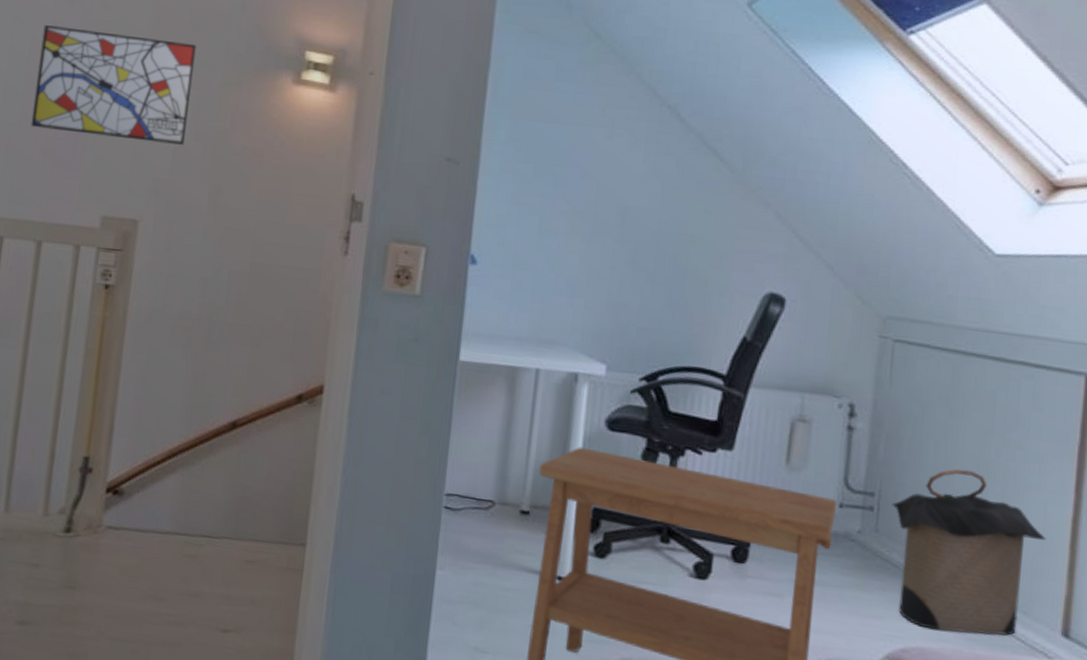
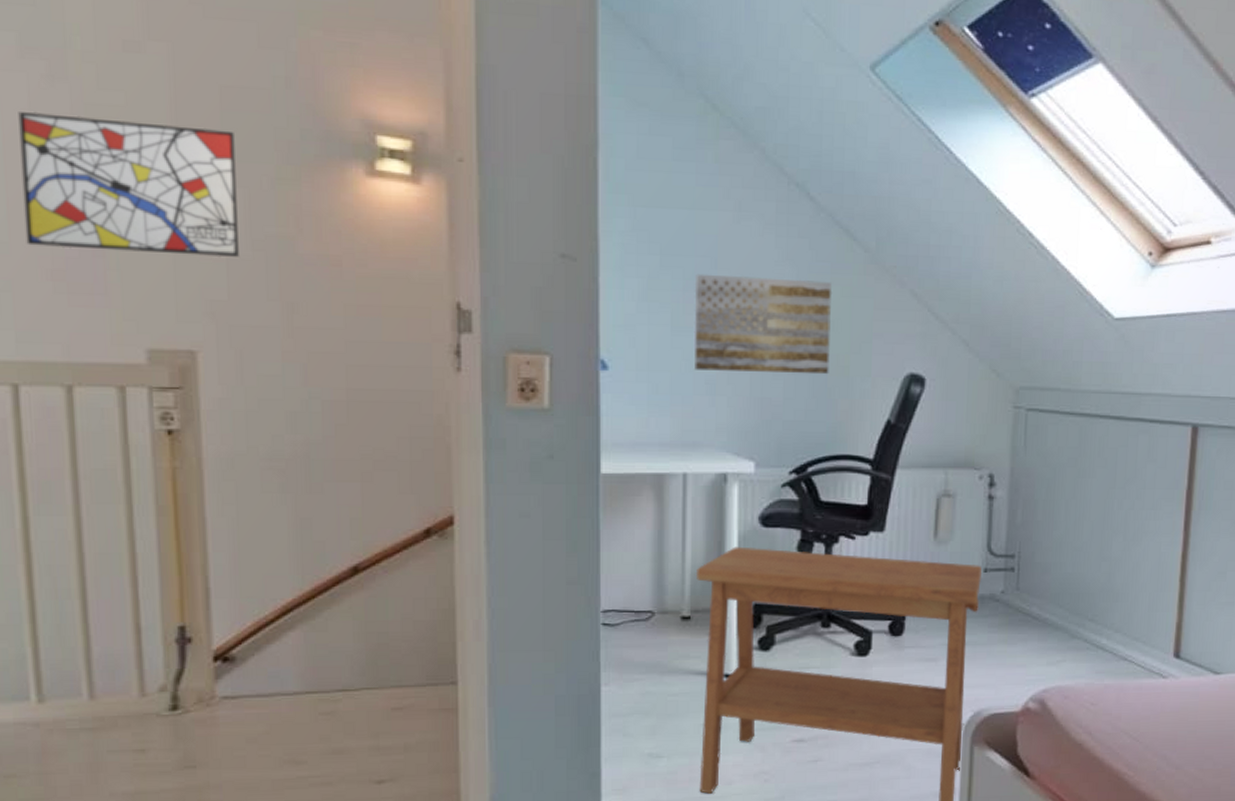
wall art: none [557,182,697,287] -> present [694,273,833,375]
laundry hamper: present [892,468,1046,636] -> none [1030,523,1161,669]

